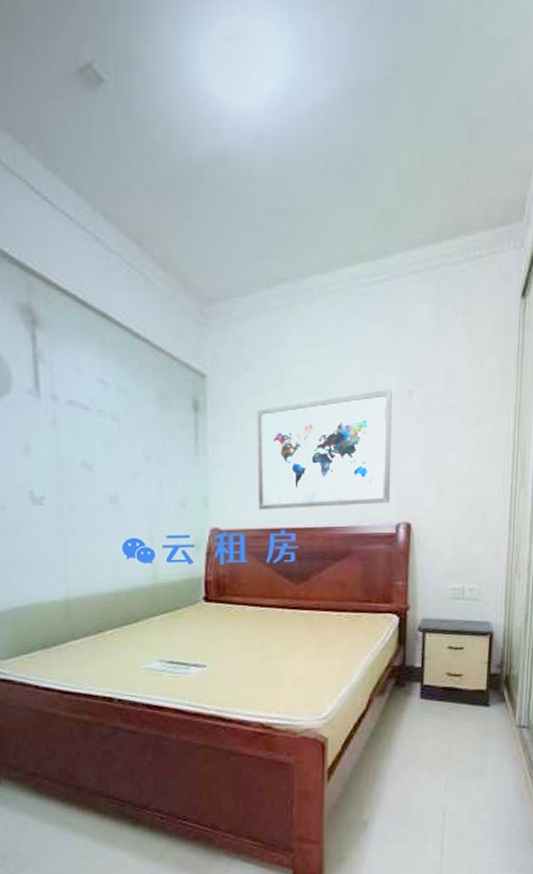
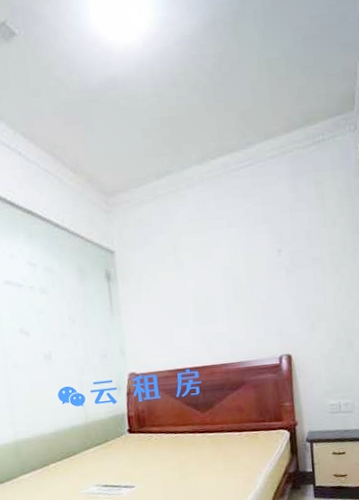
wall art: present [257,390,392,510] -> none [157,250,273,355]

